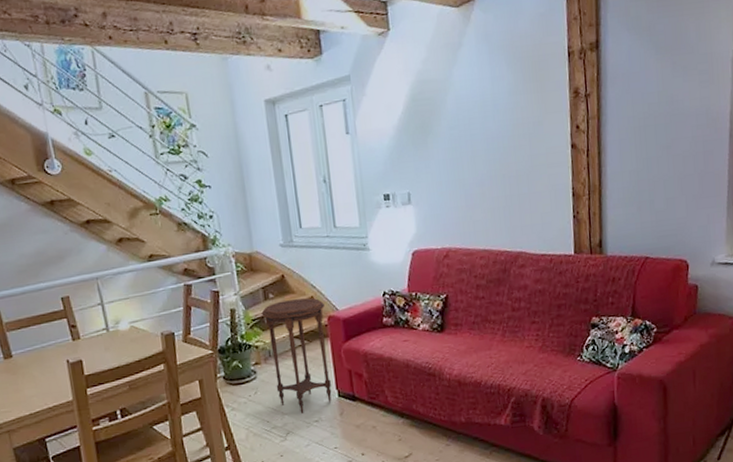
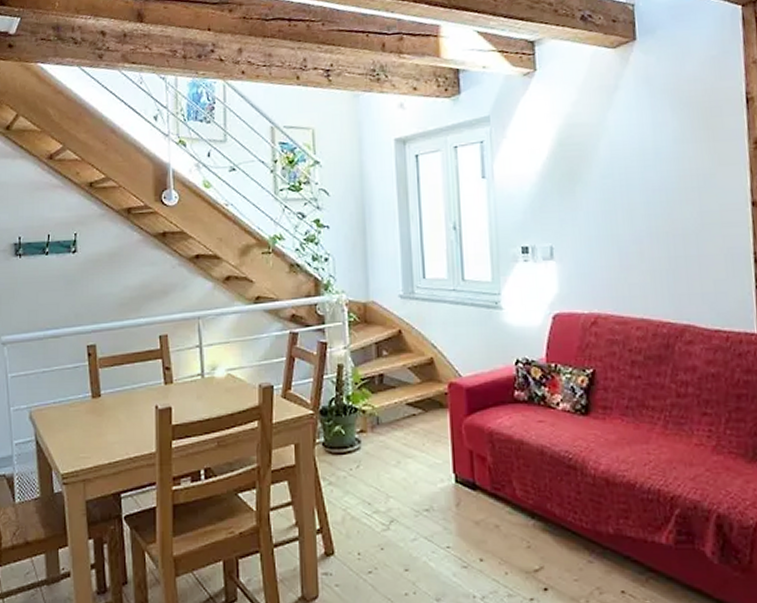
side table: present [261,298,332,414] -> none [372,359,448,498]

